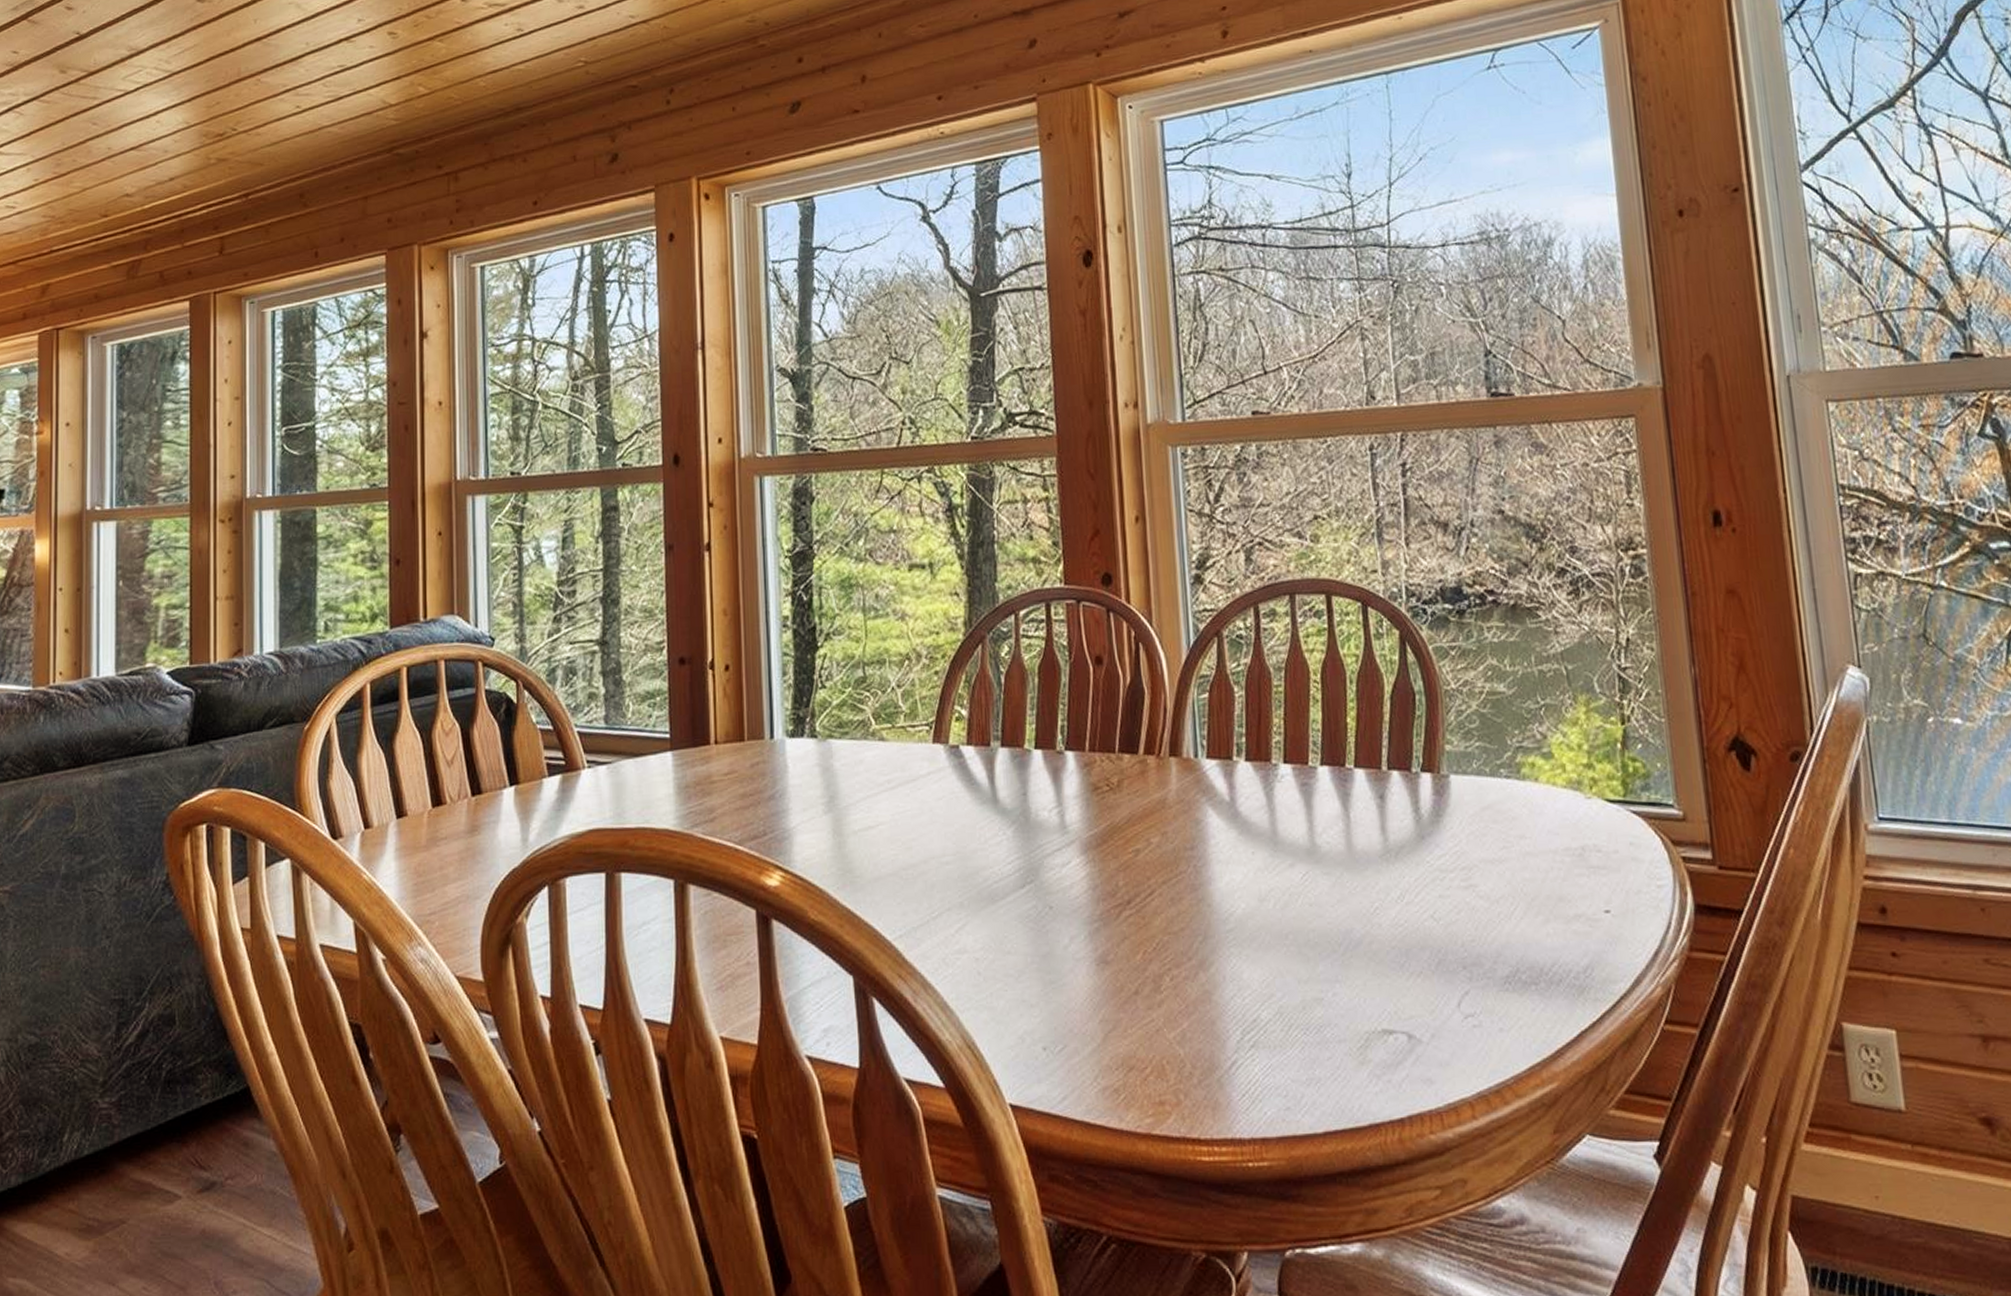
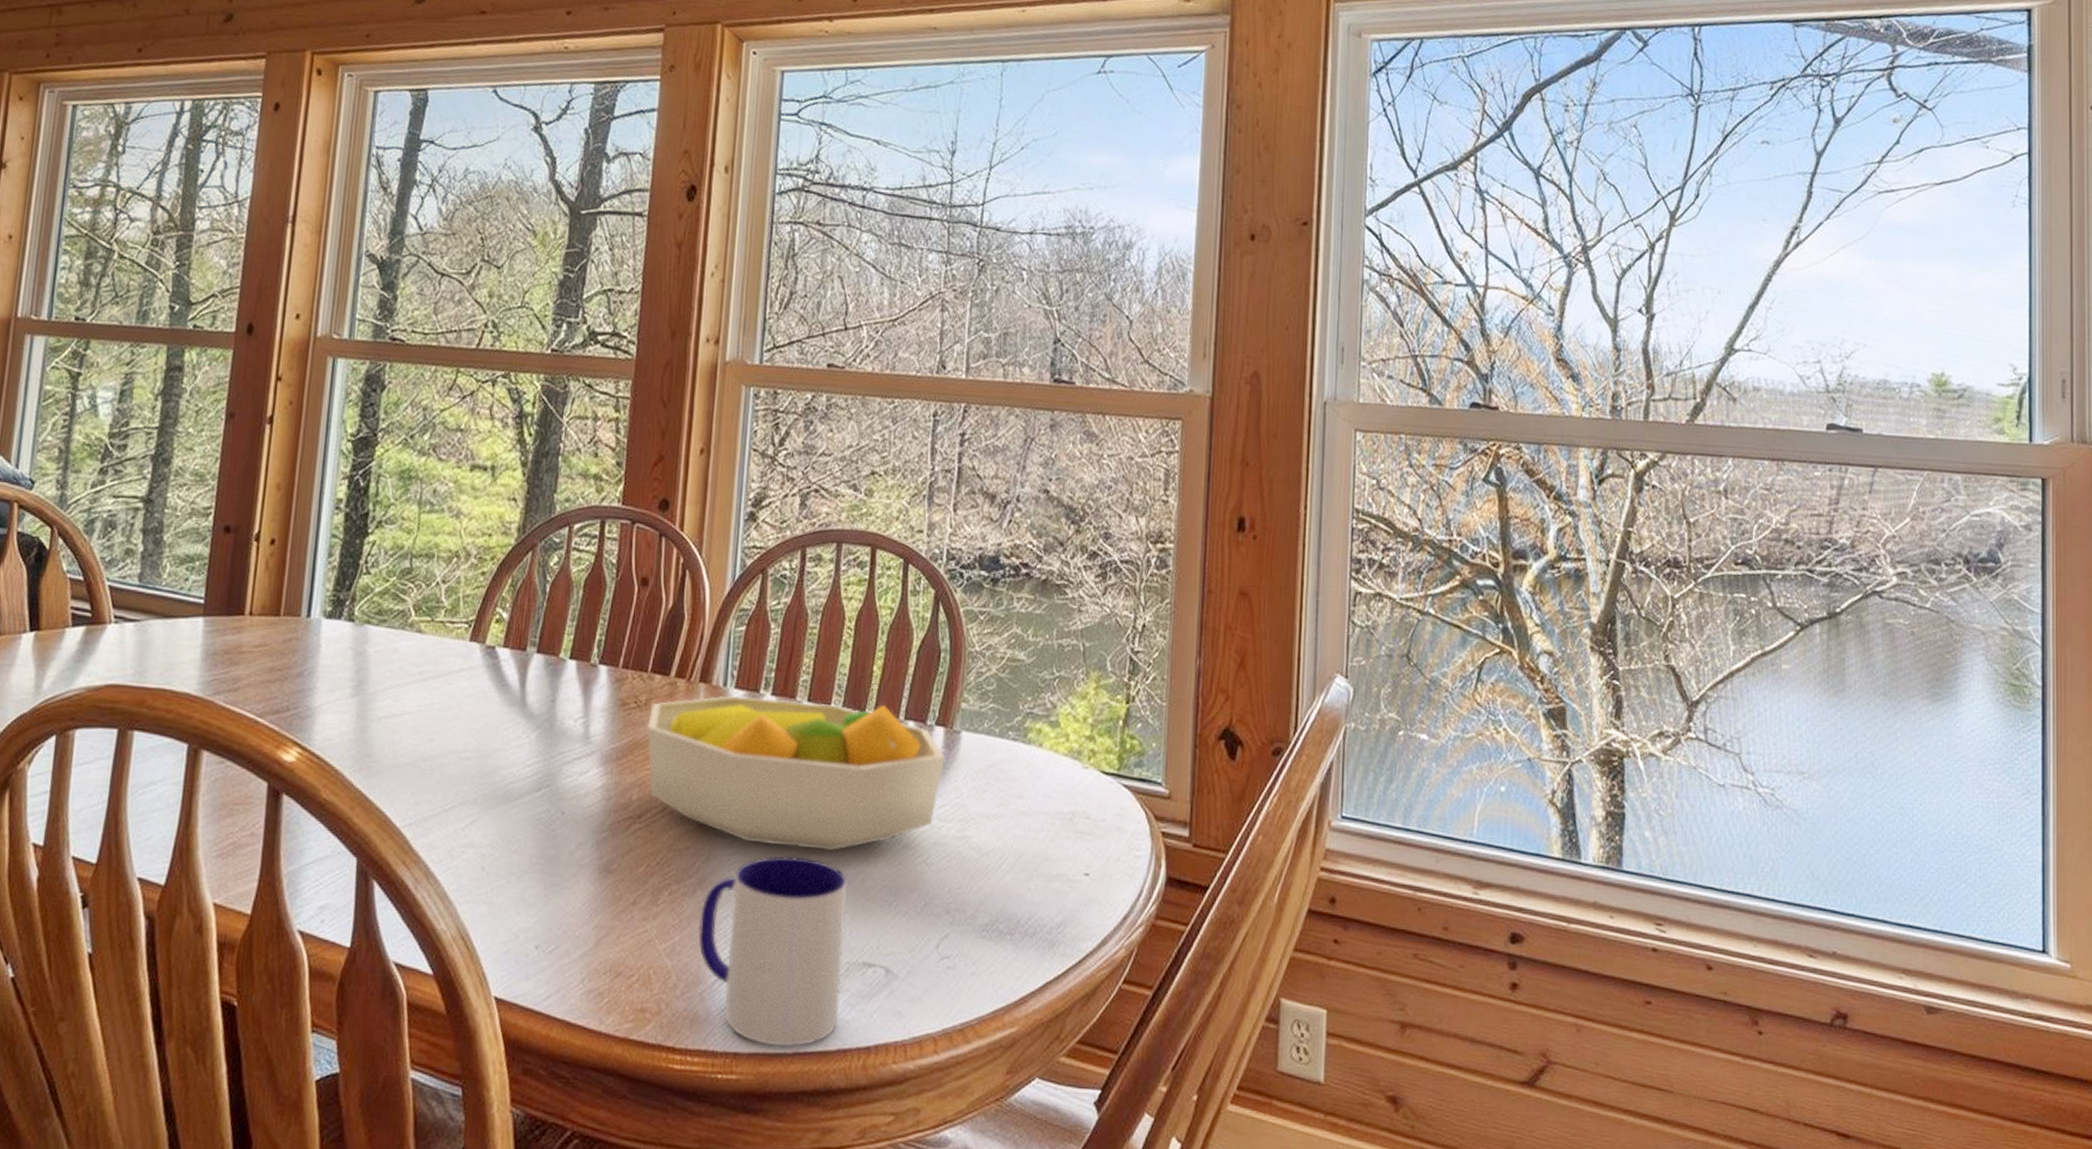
fruit bowl: none [1123,756,1438,917] -> present [646,696,946,852]
mug: none [1206,926,1366,1128] -> present [698,856,847,1047]

